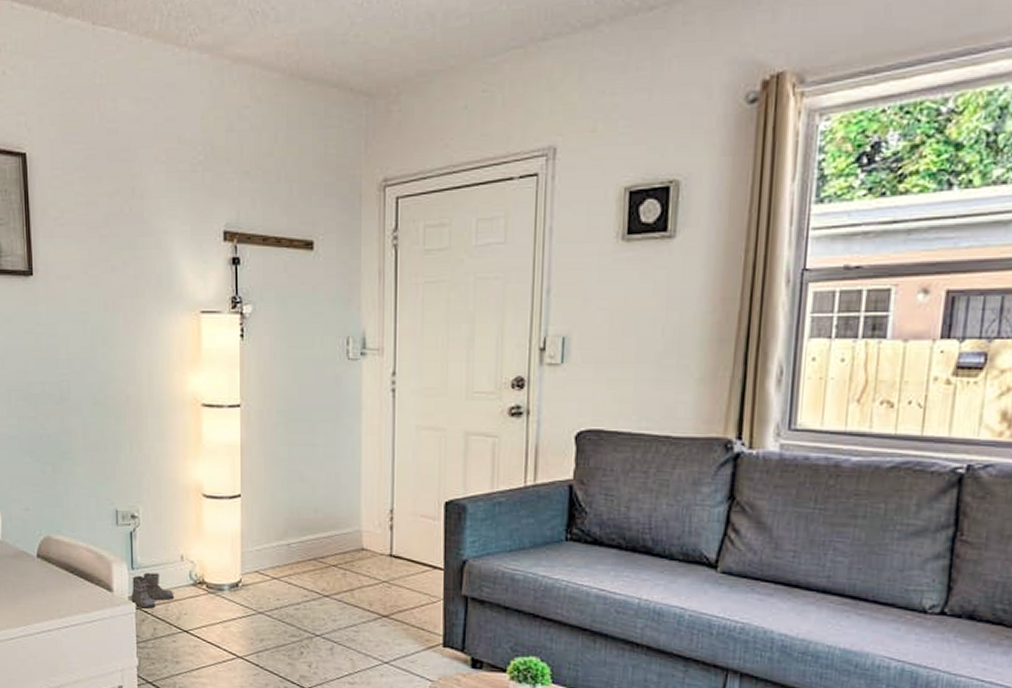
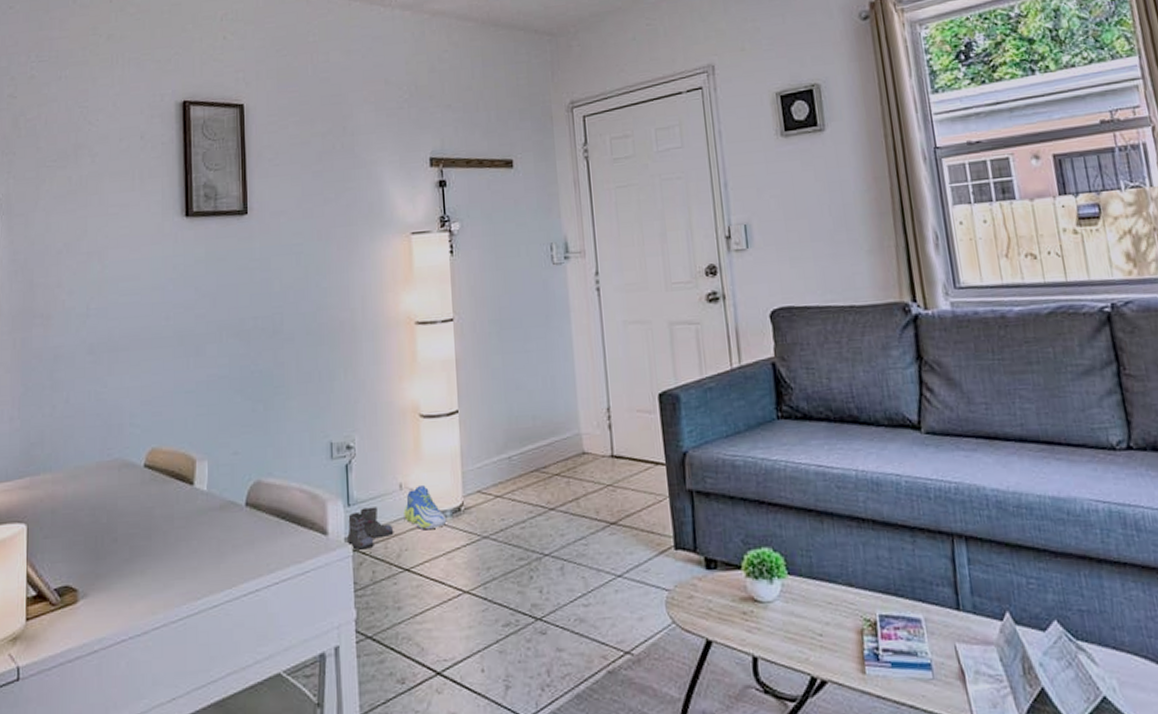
sneaker: none [184,560,225,600] -> present [403,486,447,530]

